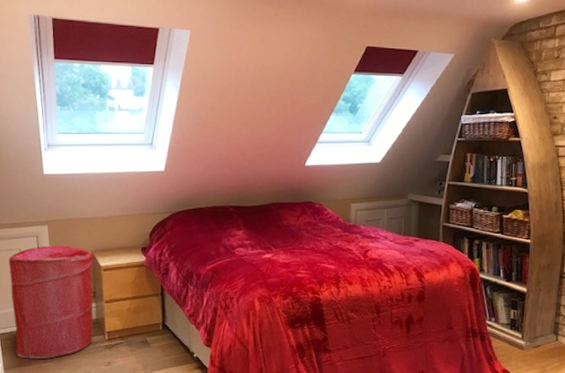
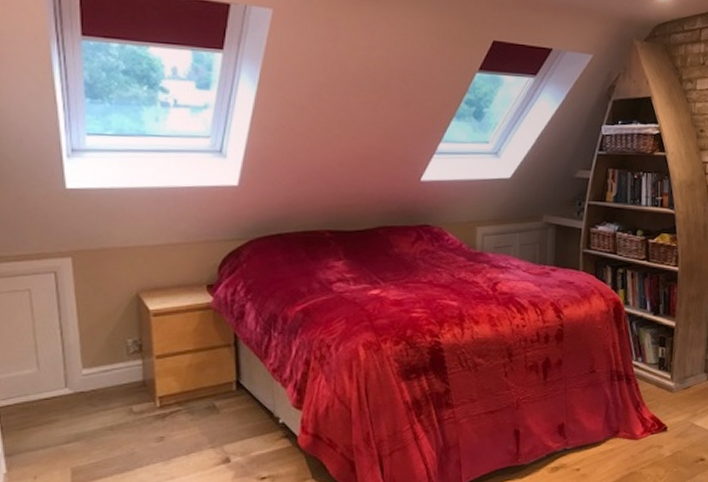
laundry hamper: present [9,245,93,359] -> none [12,283,139,440]

